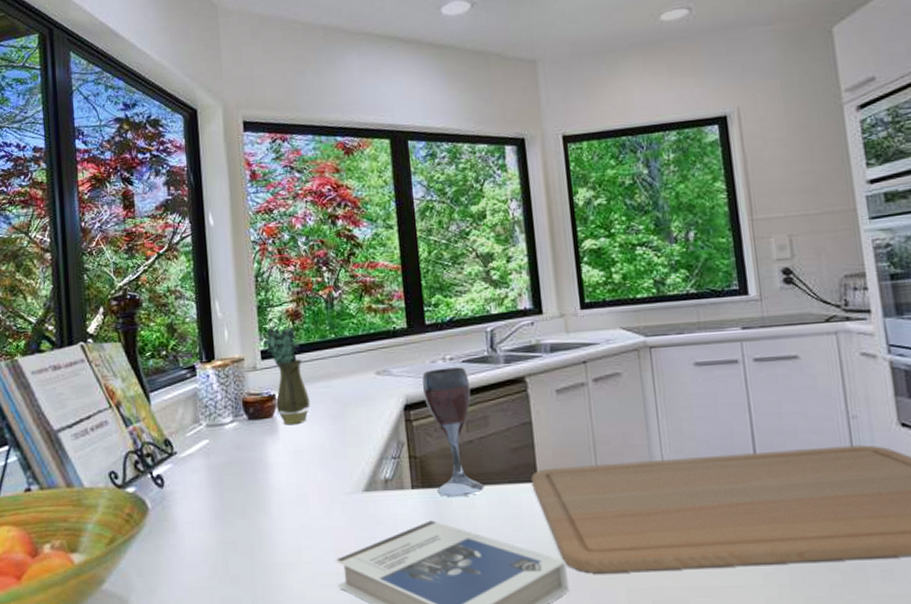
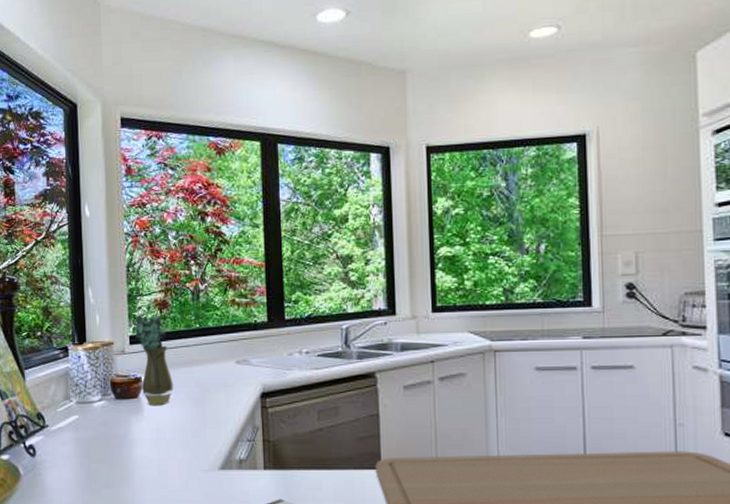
cup: present [422,367,484,498] -> none [278,360,331,480]

